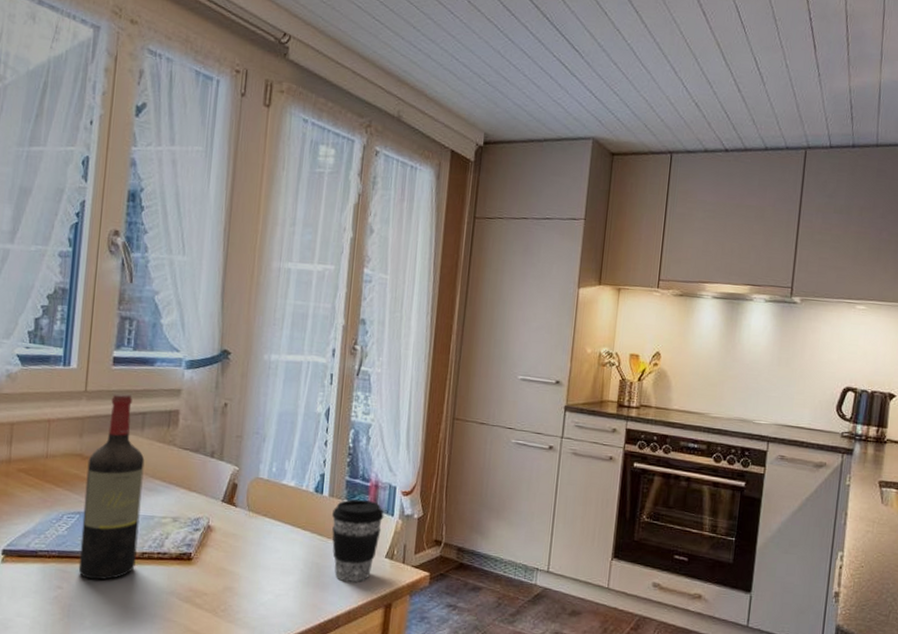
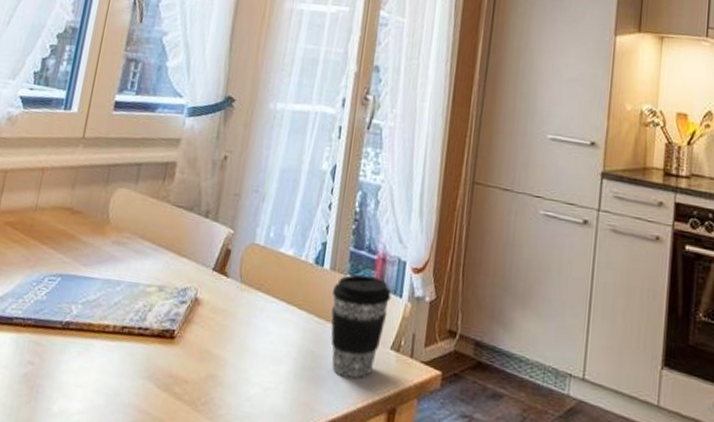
wine bottle: present [78,393,145,580] -> none [52,141,136,357]

